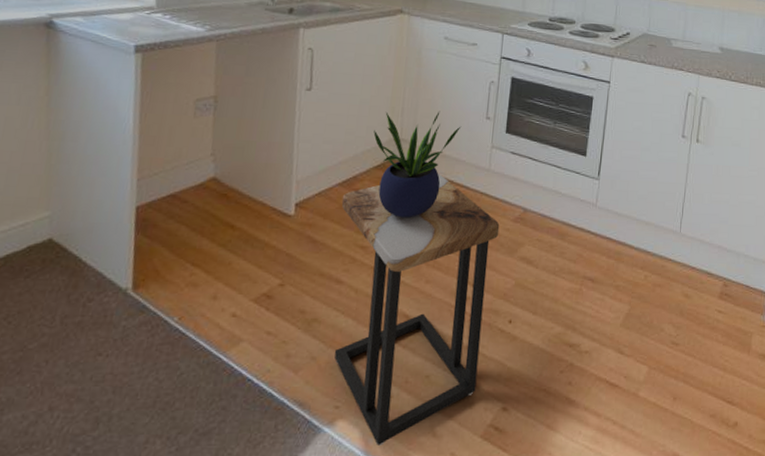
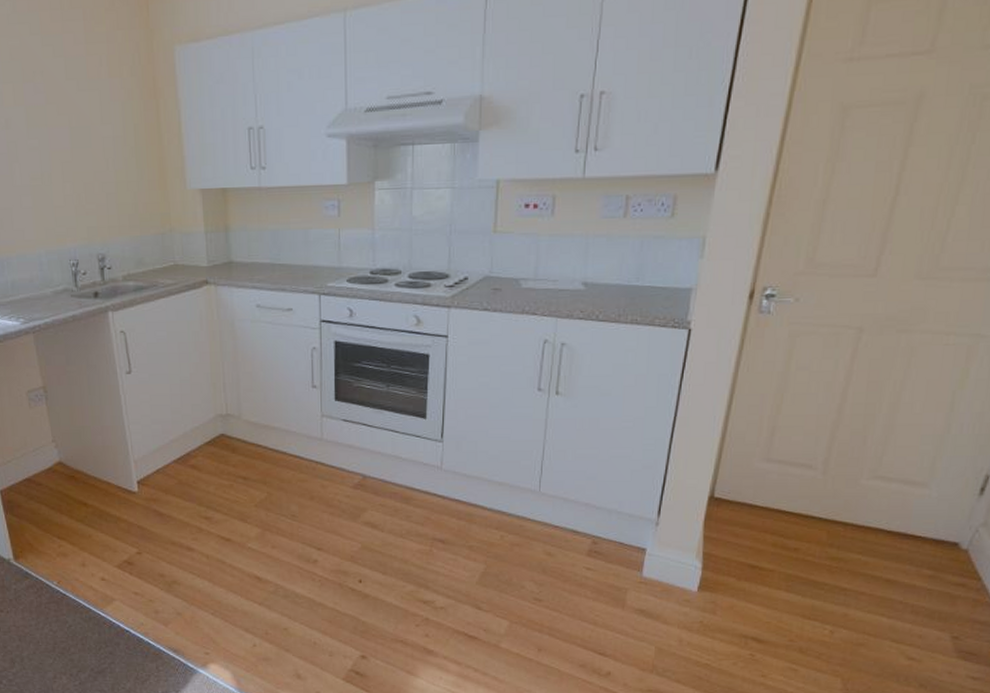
side table: present [334,174,500,445] -> none [179,446,339,684]
potted plant: present [373,111,462,218] -> none [199,383,287,490]

